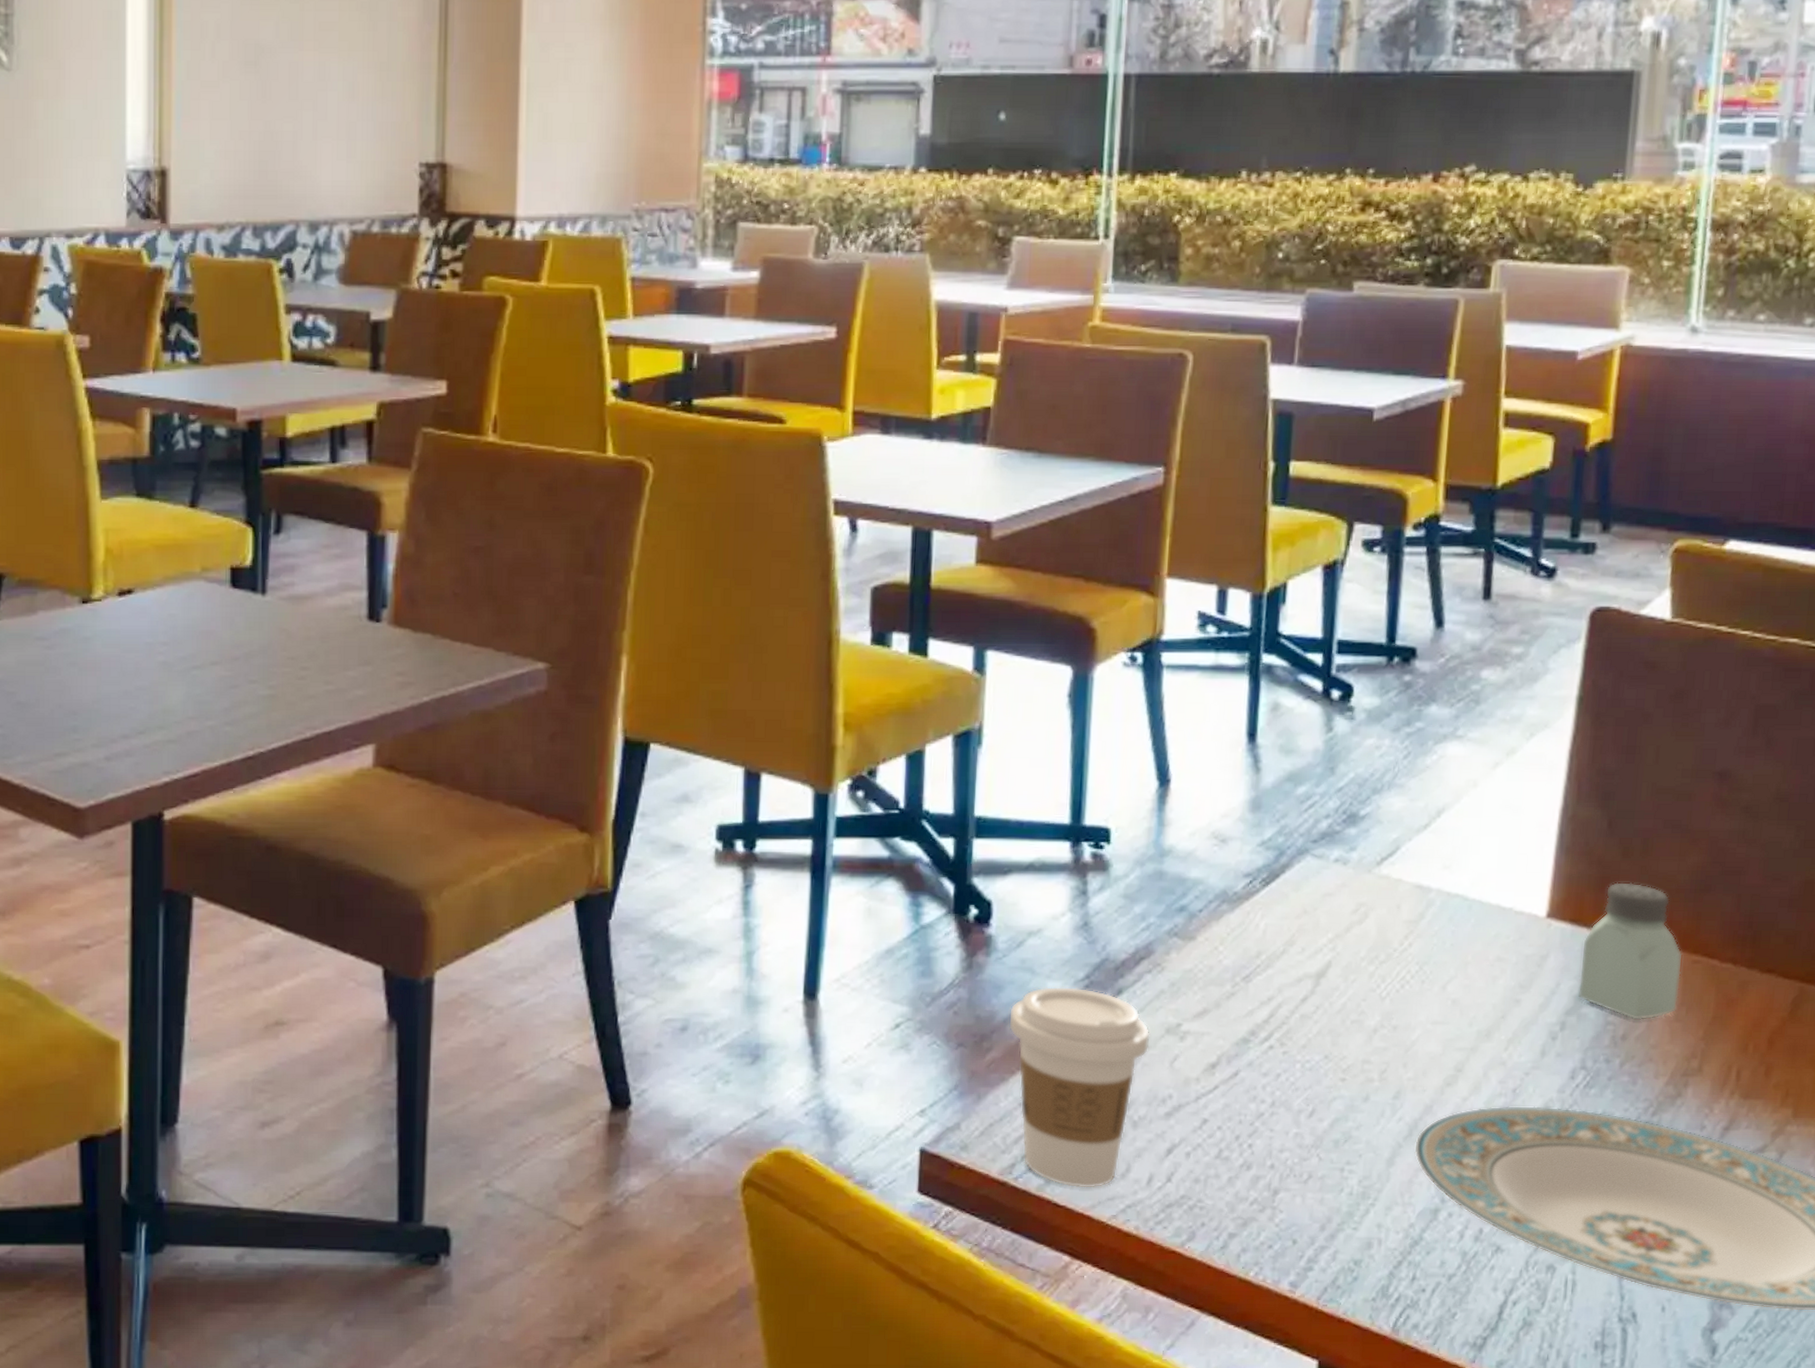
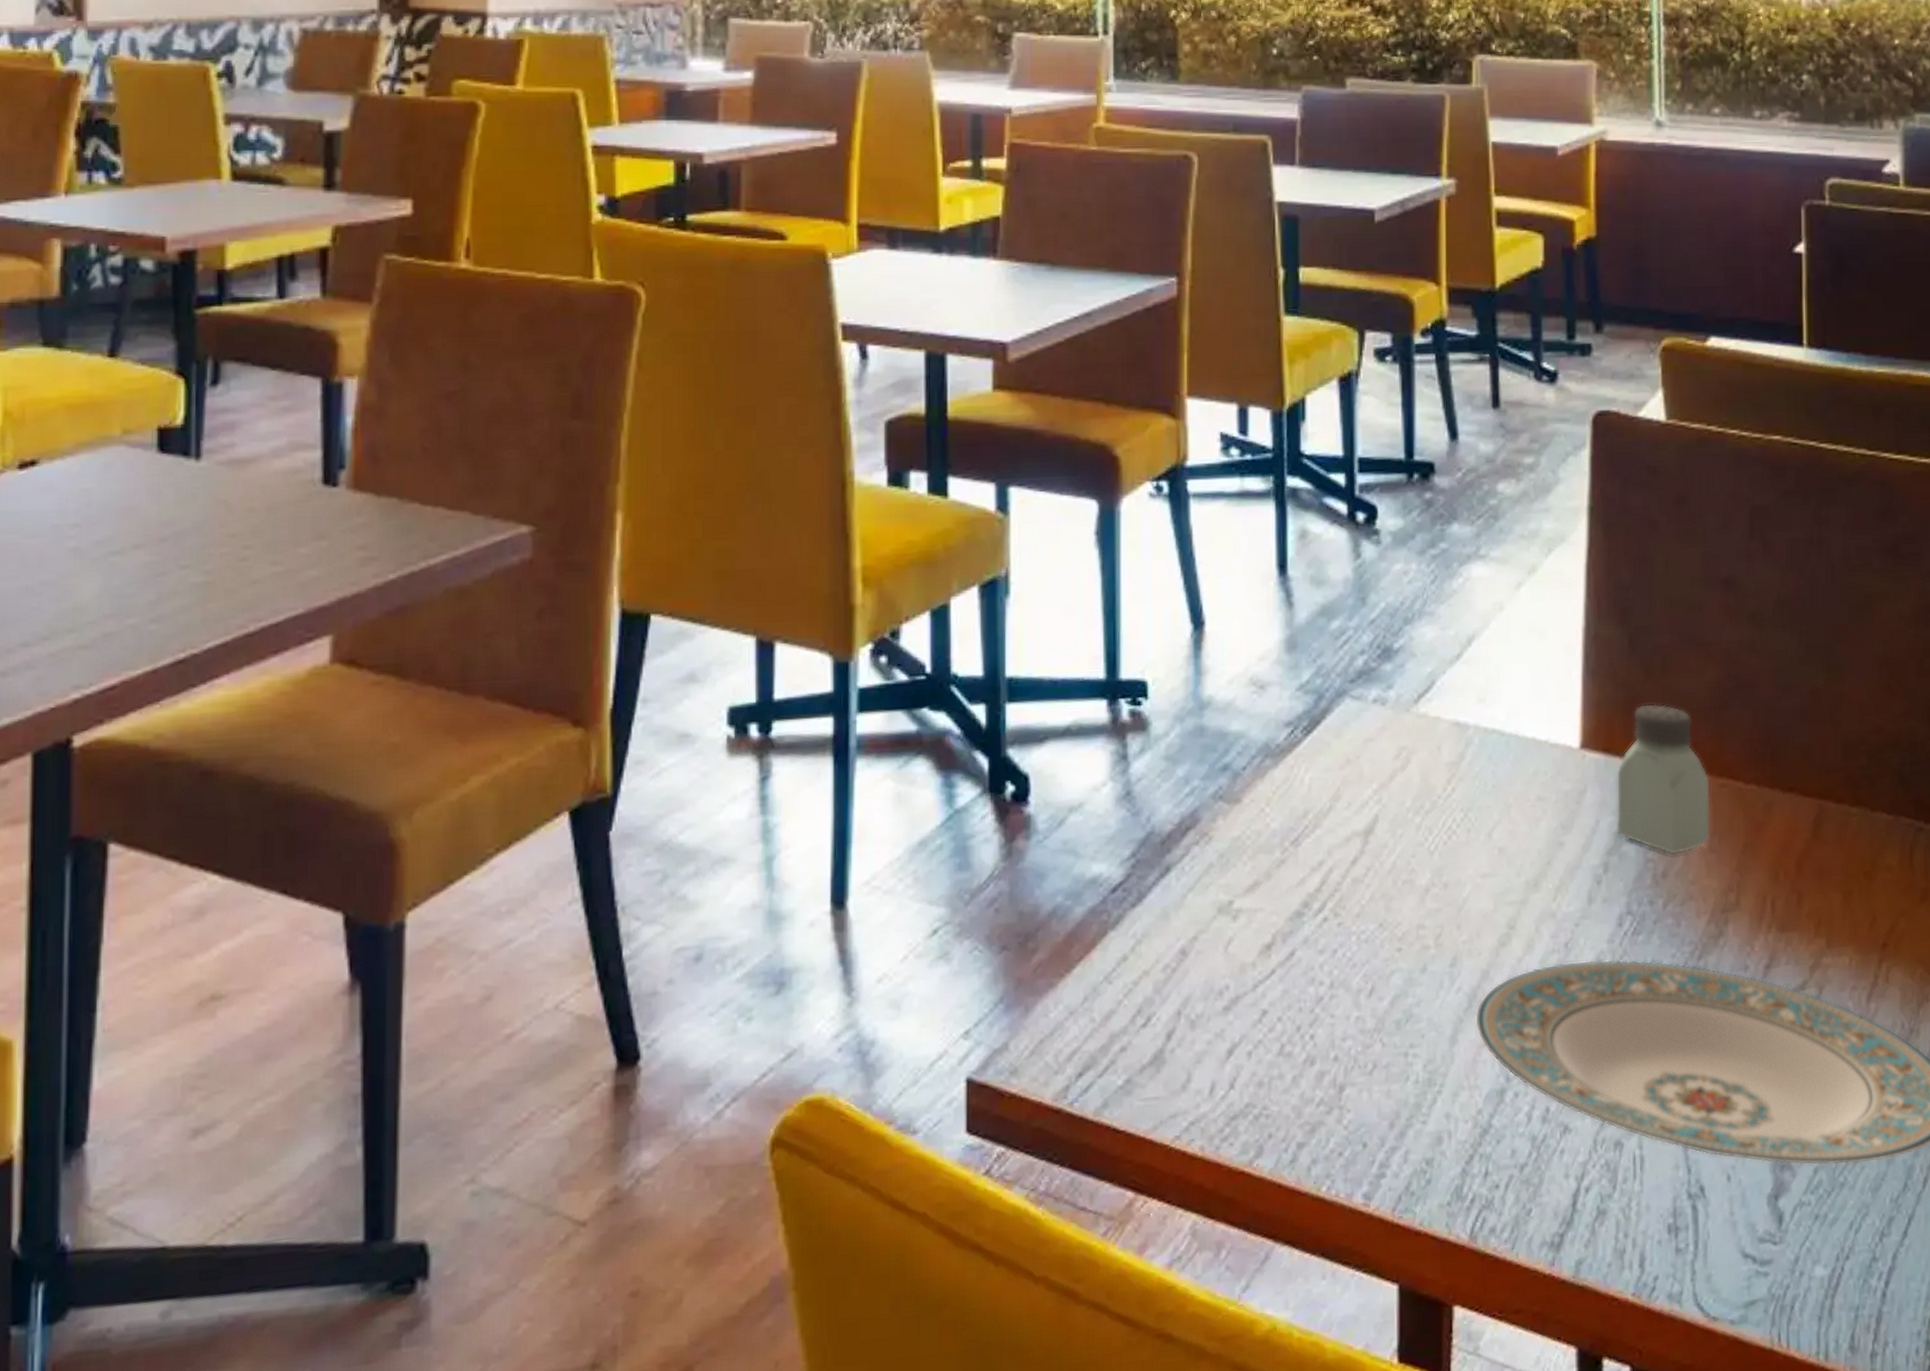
coffee cup: present [1008,986,1150,1188] -> none [1053,867,1202,1108]

